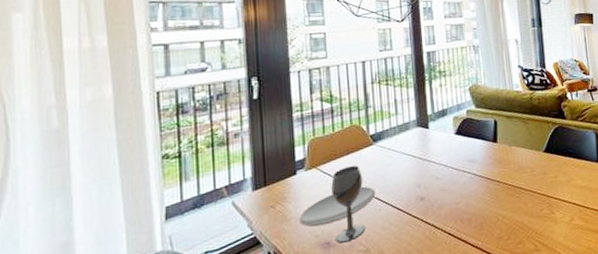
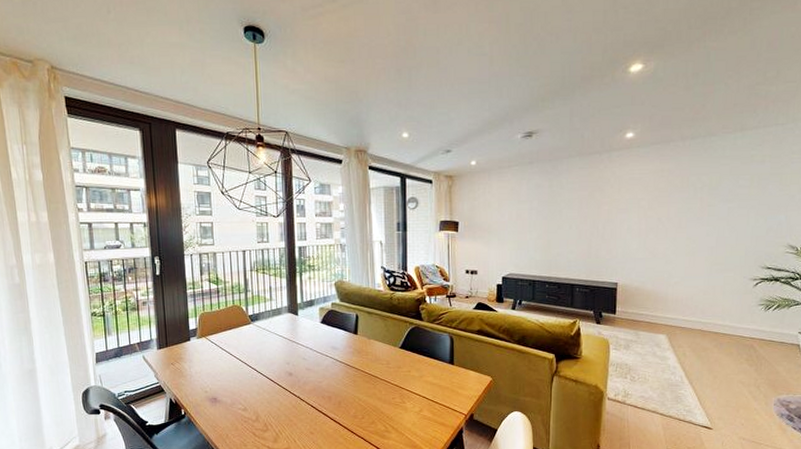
plate: present [299,186,376,227] -> none [192,357,253,385]
wine glass: present [331,166,366,243] -> none [217,340,244,400]

